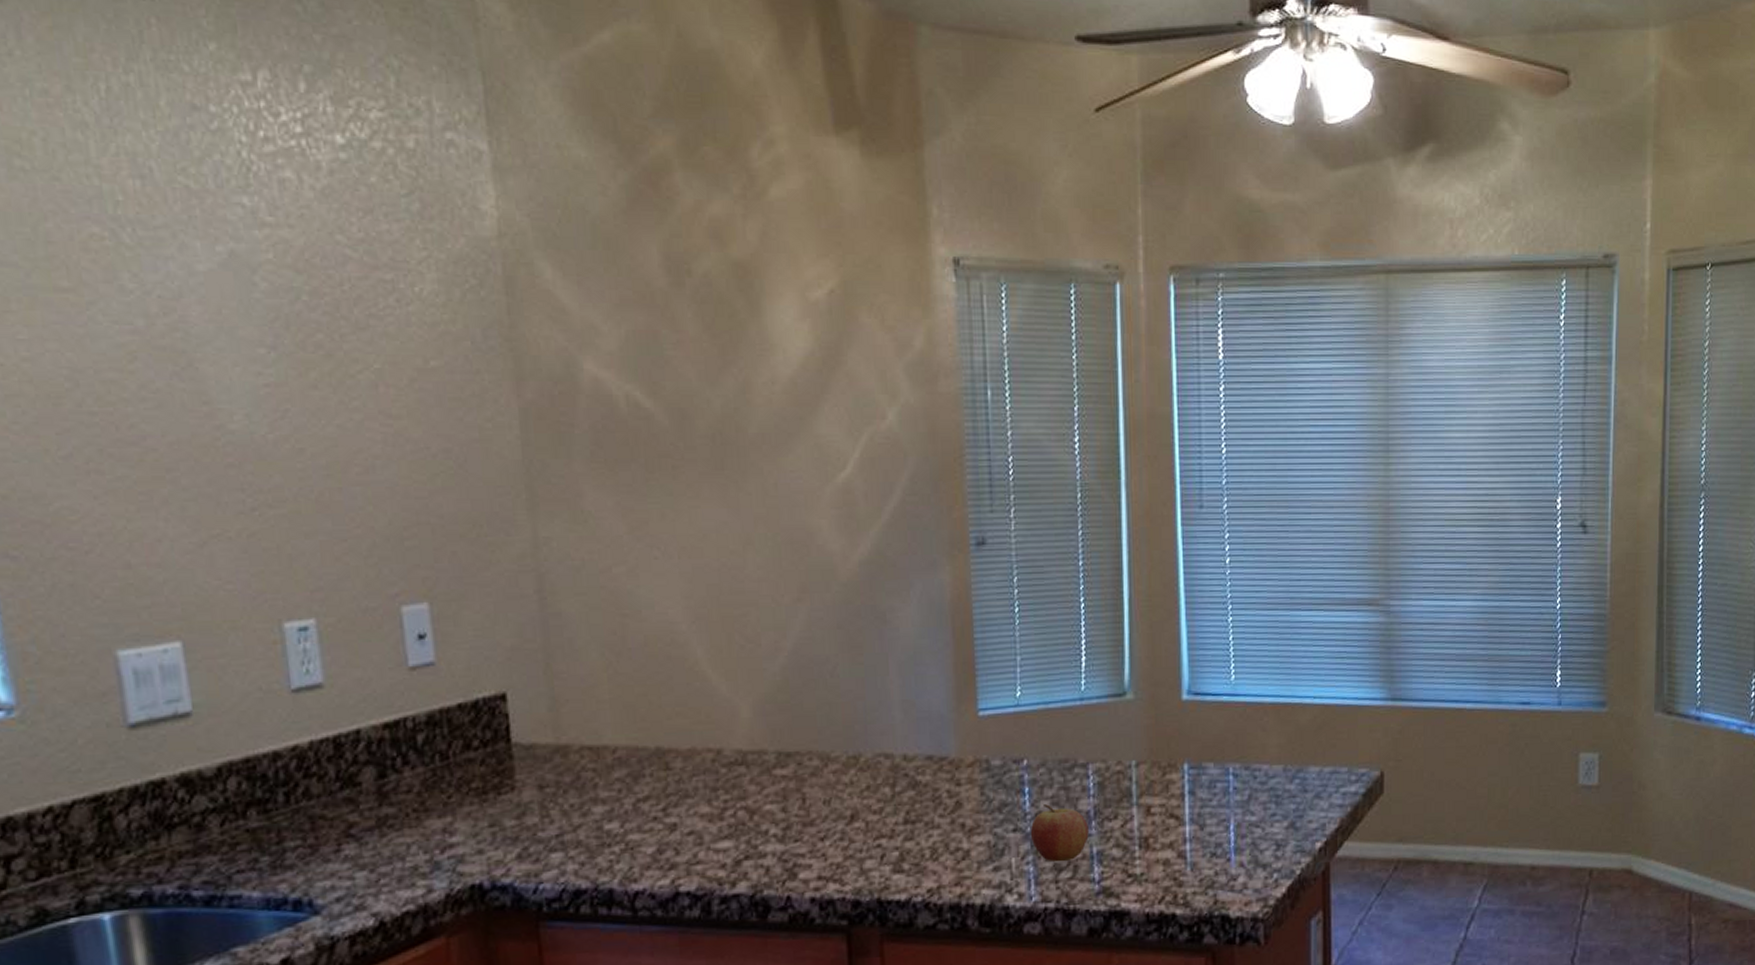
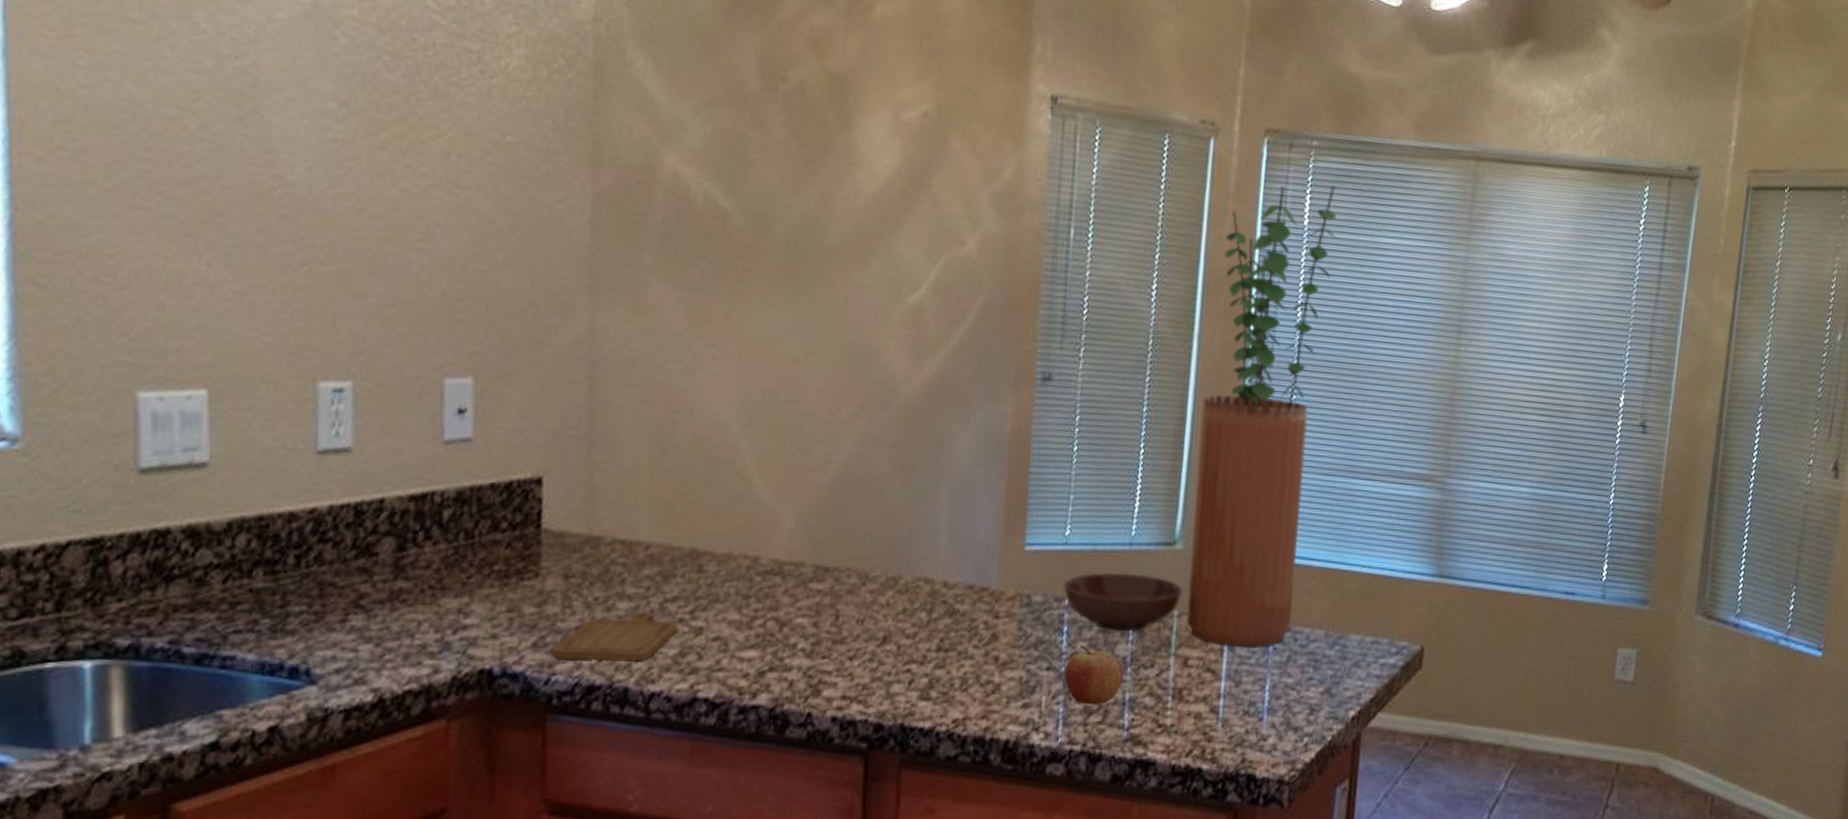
chopping board: none [535,814,653,867] -> present [551,612,678,662]
bowl: none [1019,727,1140,788] -> present [1062,572,1185,632]
vase: none [1137,316,1251,790] -> present [1186,185,1337,647]

